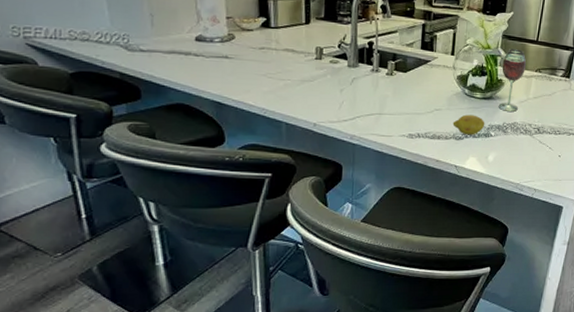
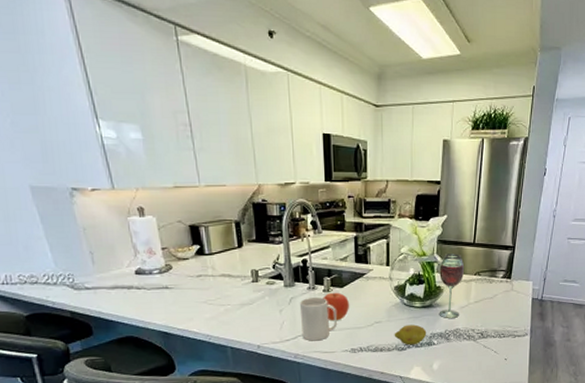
mug: none [360,80,398,124] -> present [299,297,337,341]
fruit: none [385,76,412,105] -> present [323,292,350,321]

